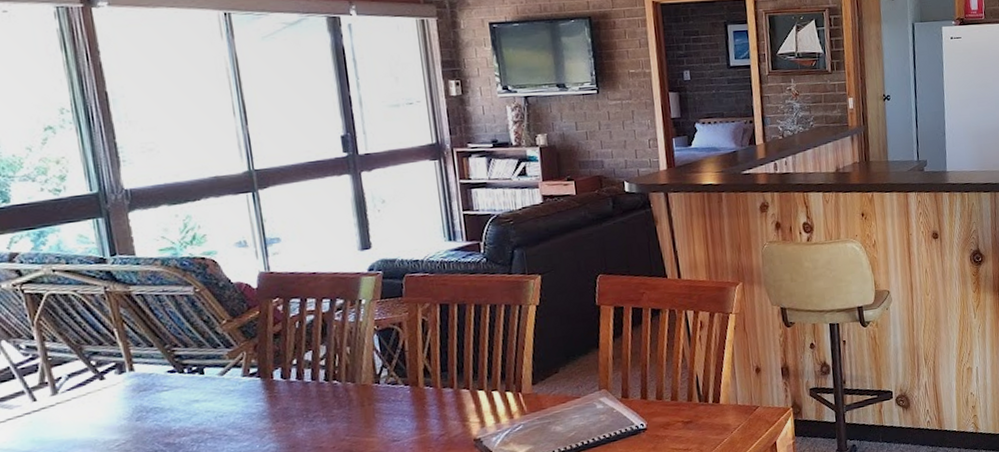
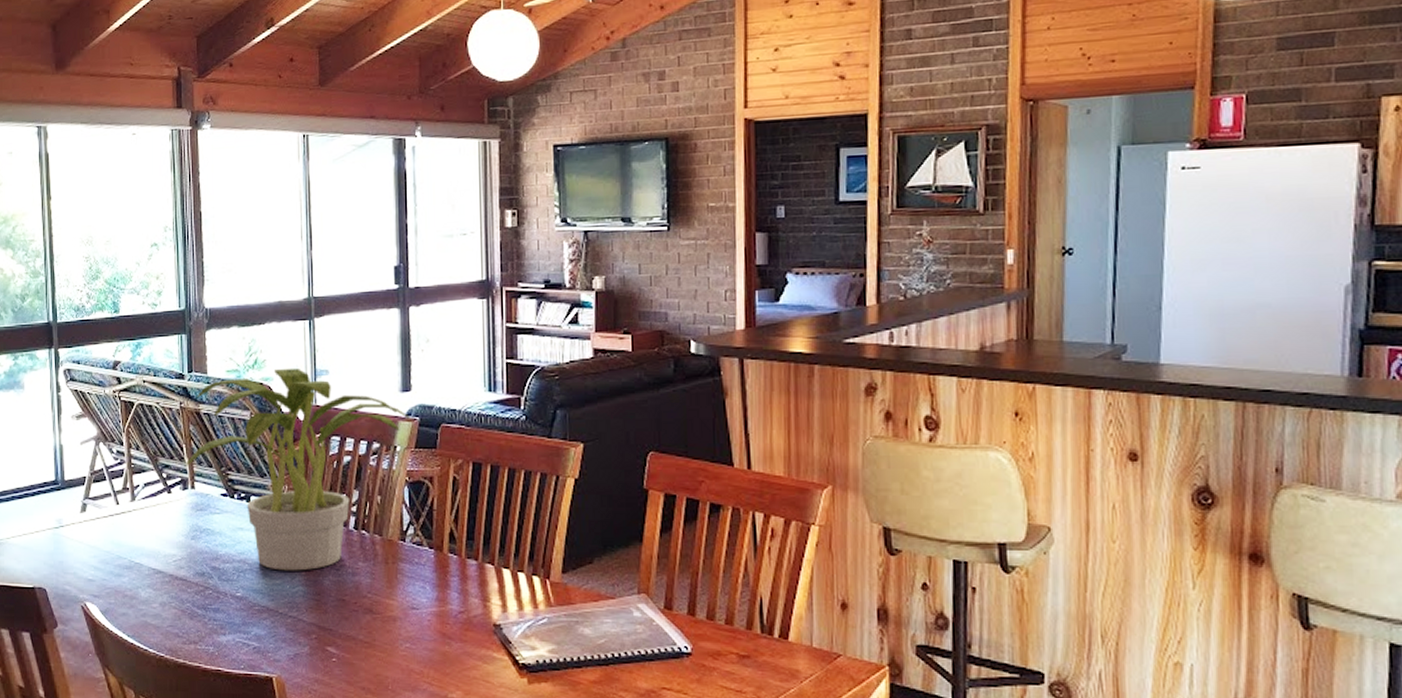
potted plant: none [119,238,373,434] -> present [186,367,410,571]

